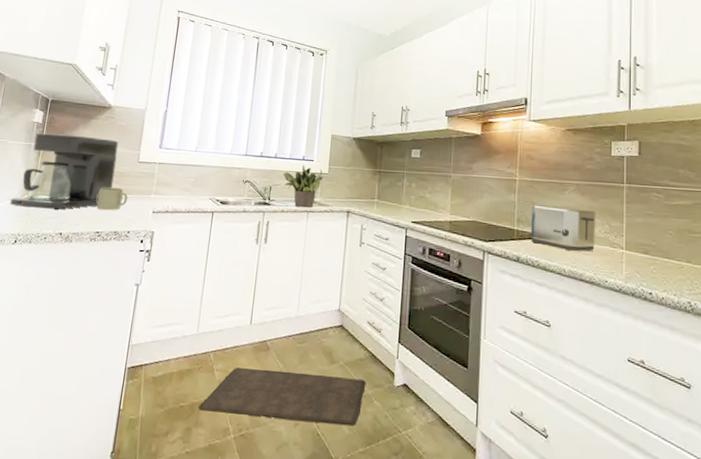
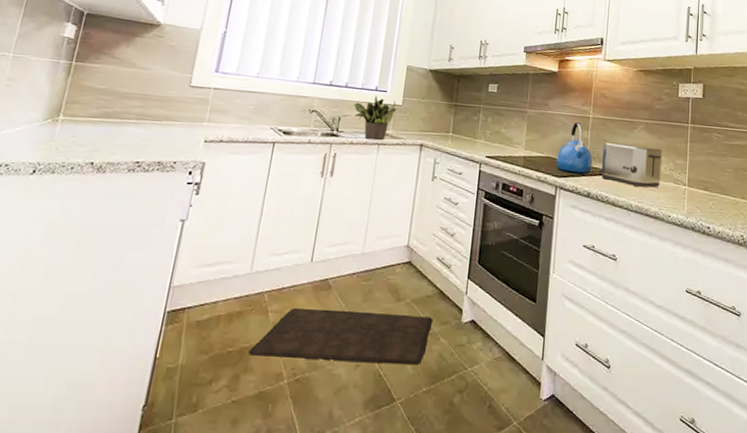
coffee maker: present [9,132,119,210] -> none [28,49,168,136]
mug: present [96,187,129,211] -> none [137,112,177,139]
kettle: none [482,186,521,238] -> present [556,123,593,174]

